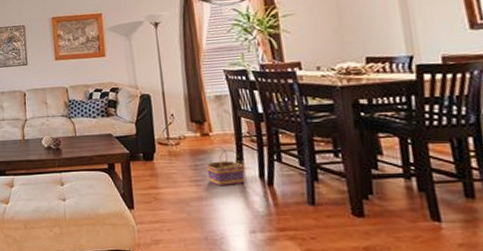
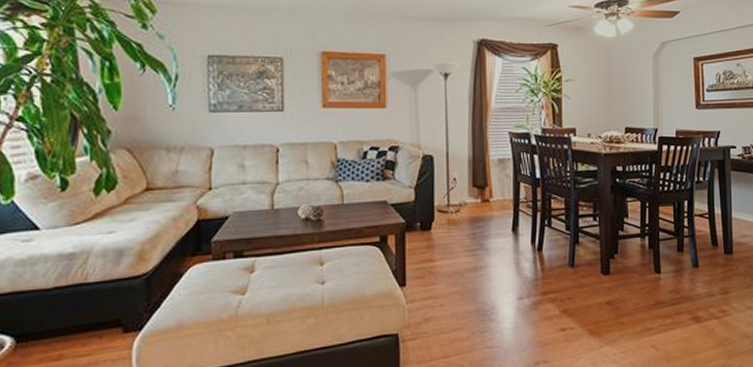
basket: present [206,146,245,187] -> none [484,212,518,255]

